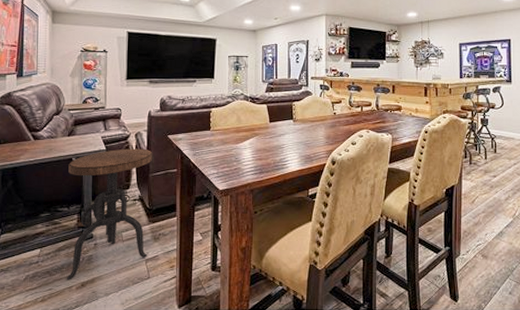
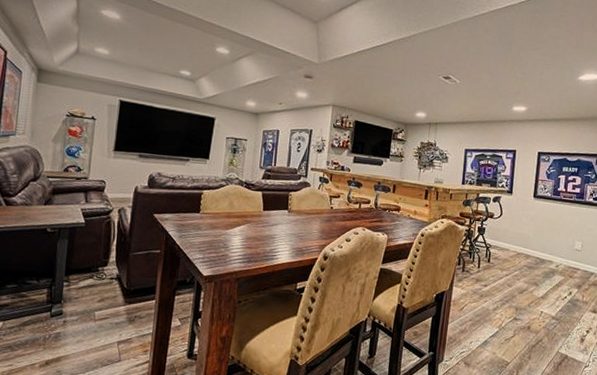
side table: present [66,148,153,280] -> none [29,223,136,357]

